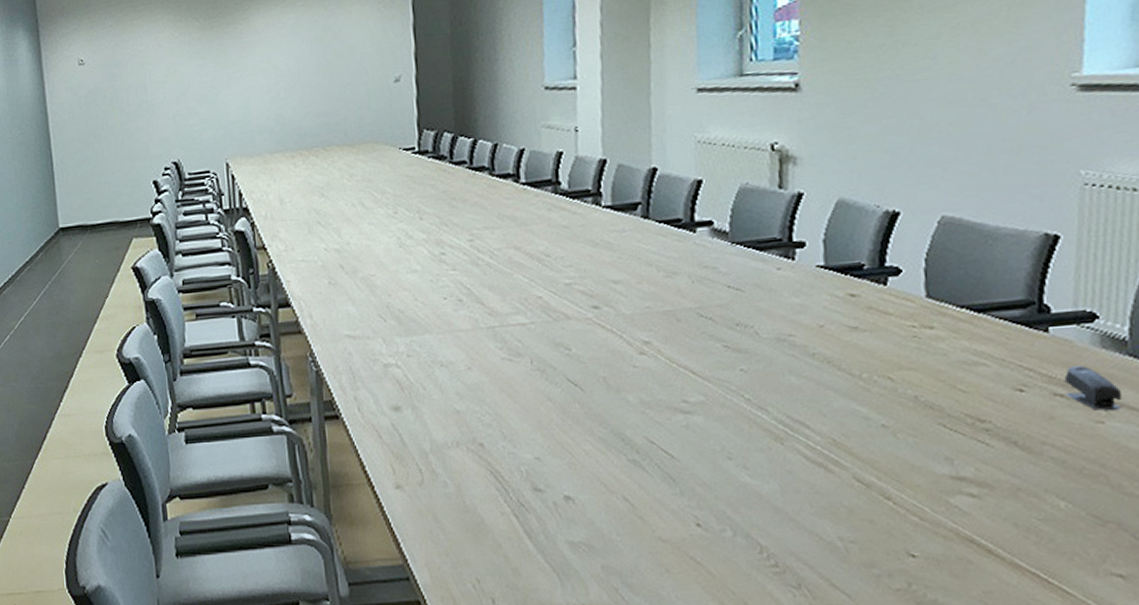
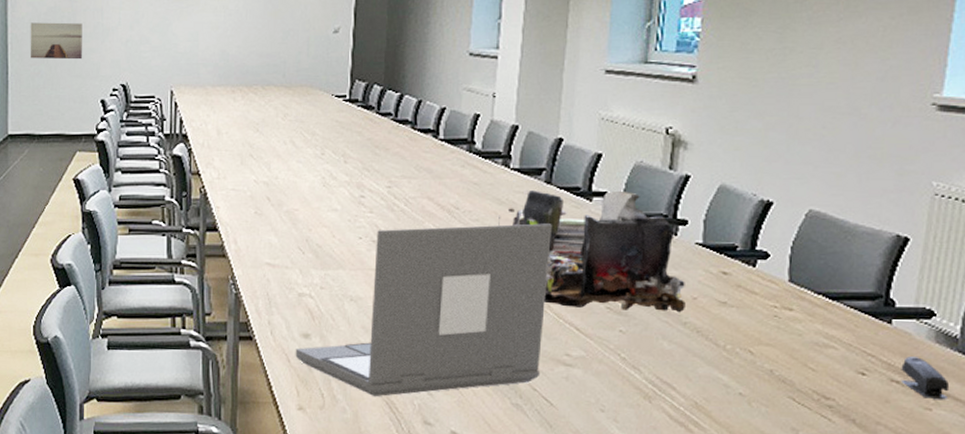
wall art: none [71,102,129,146] -> present [30,22,82,60]
laptop: none [386,261,657,467] -> present [295,223,552,397]
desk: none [594,217,812,350] -> present [498,190,686,313]

